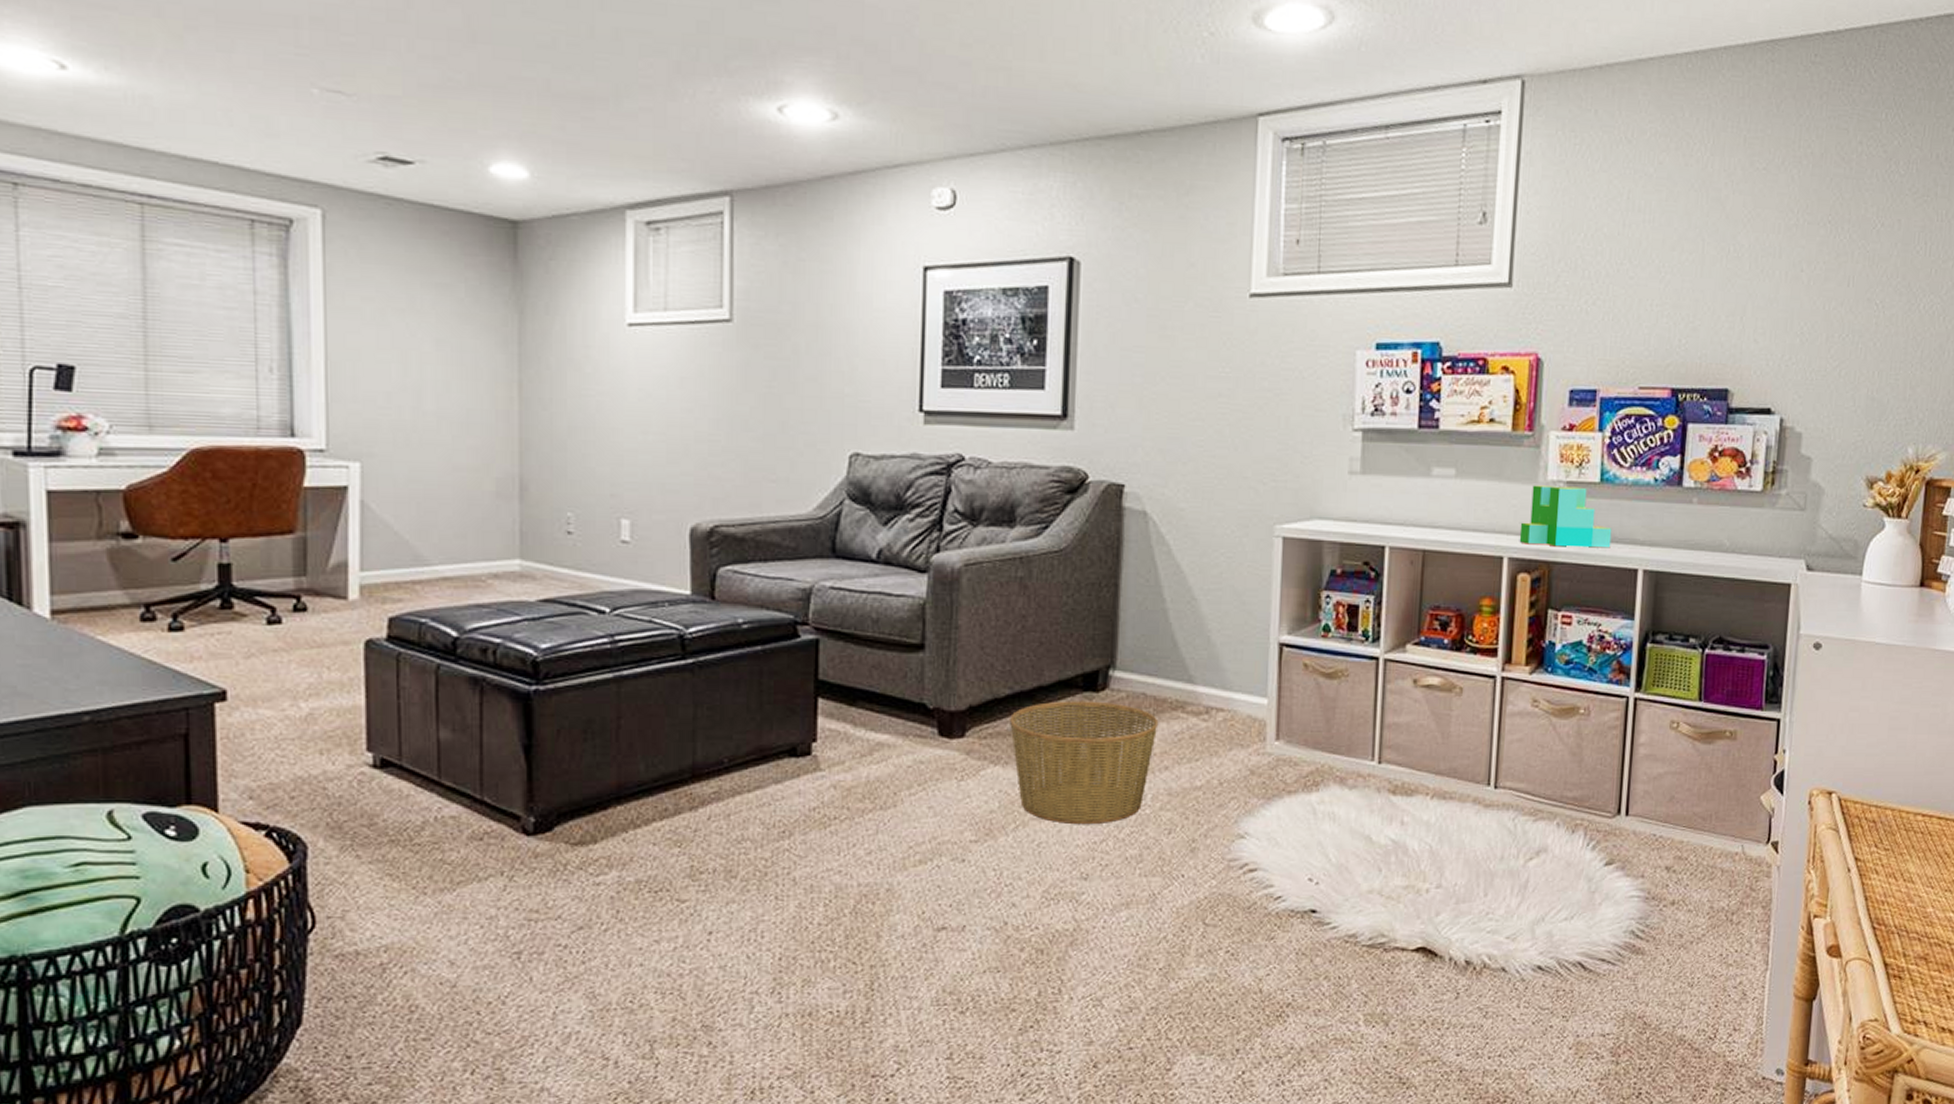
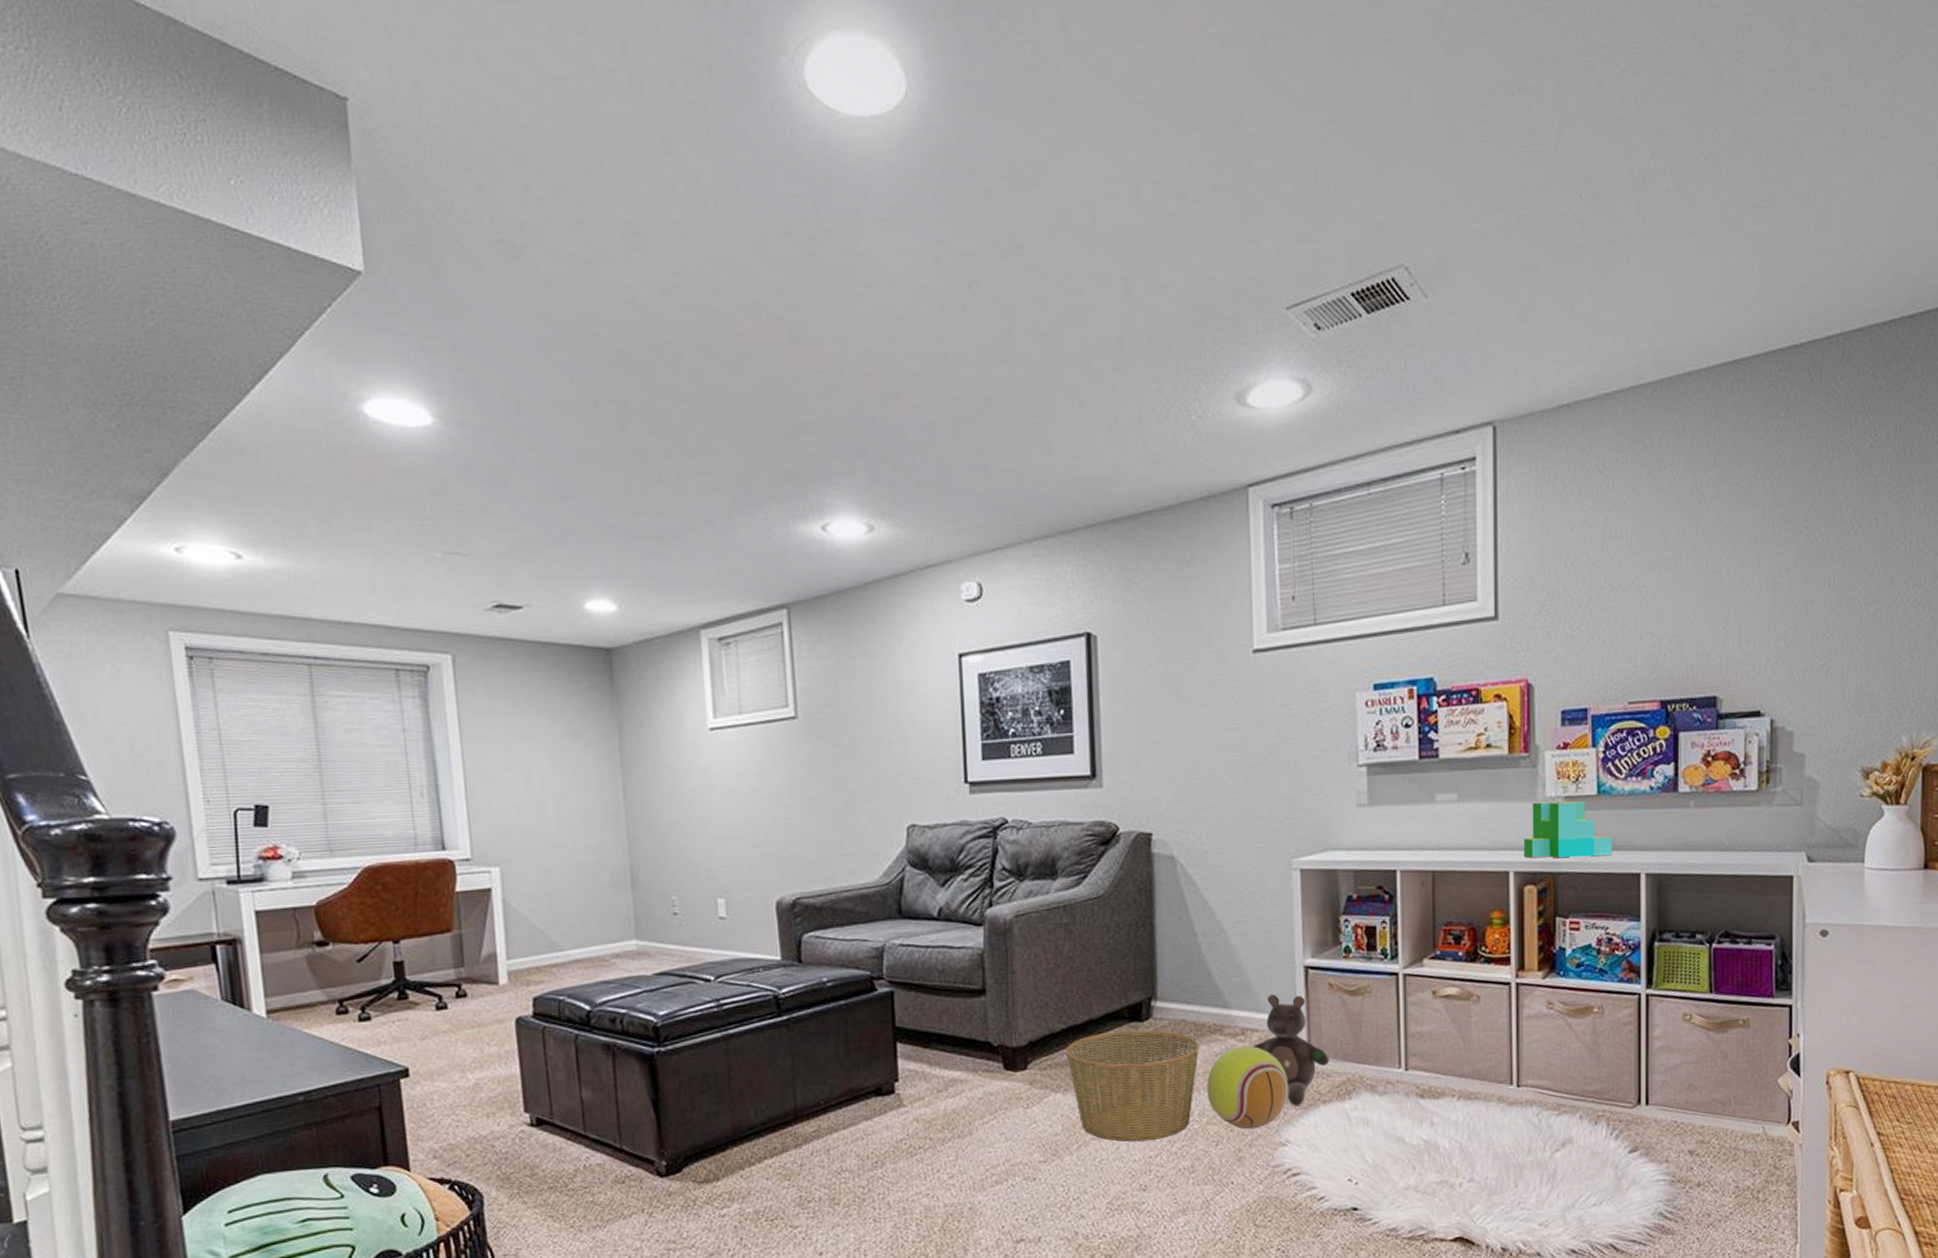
ball: none [1162,726,1253,818] -> present [1206,1045,1289,1130]
stuffed animal: none [1216,672,1298,796] -> present [1252,995,1329,1106]

